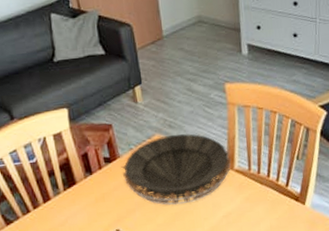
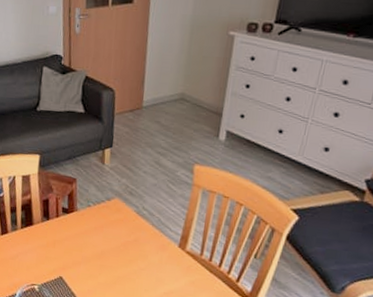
decorative bowl: present [121,133,232,205] -> none [76,201,185,271]

